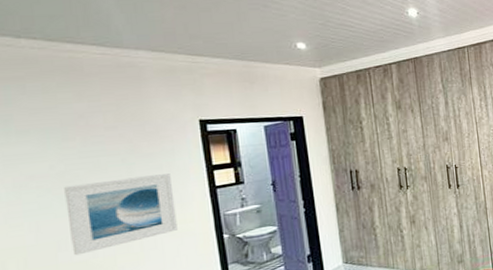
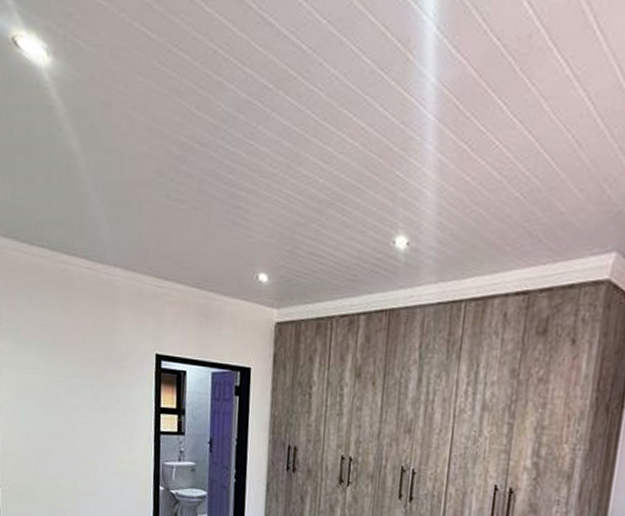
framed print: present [64,173,178,256] -> none [48,402,126,472]

